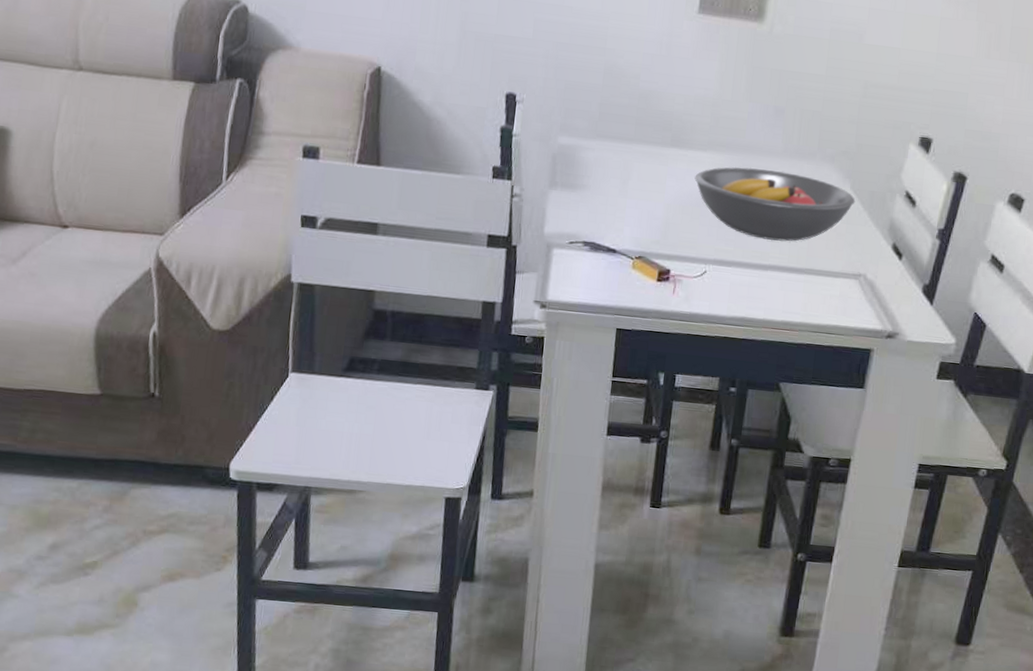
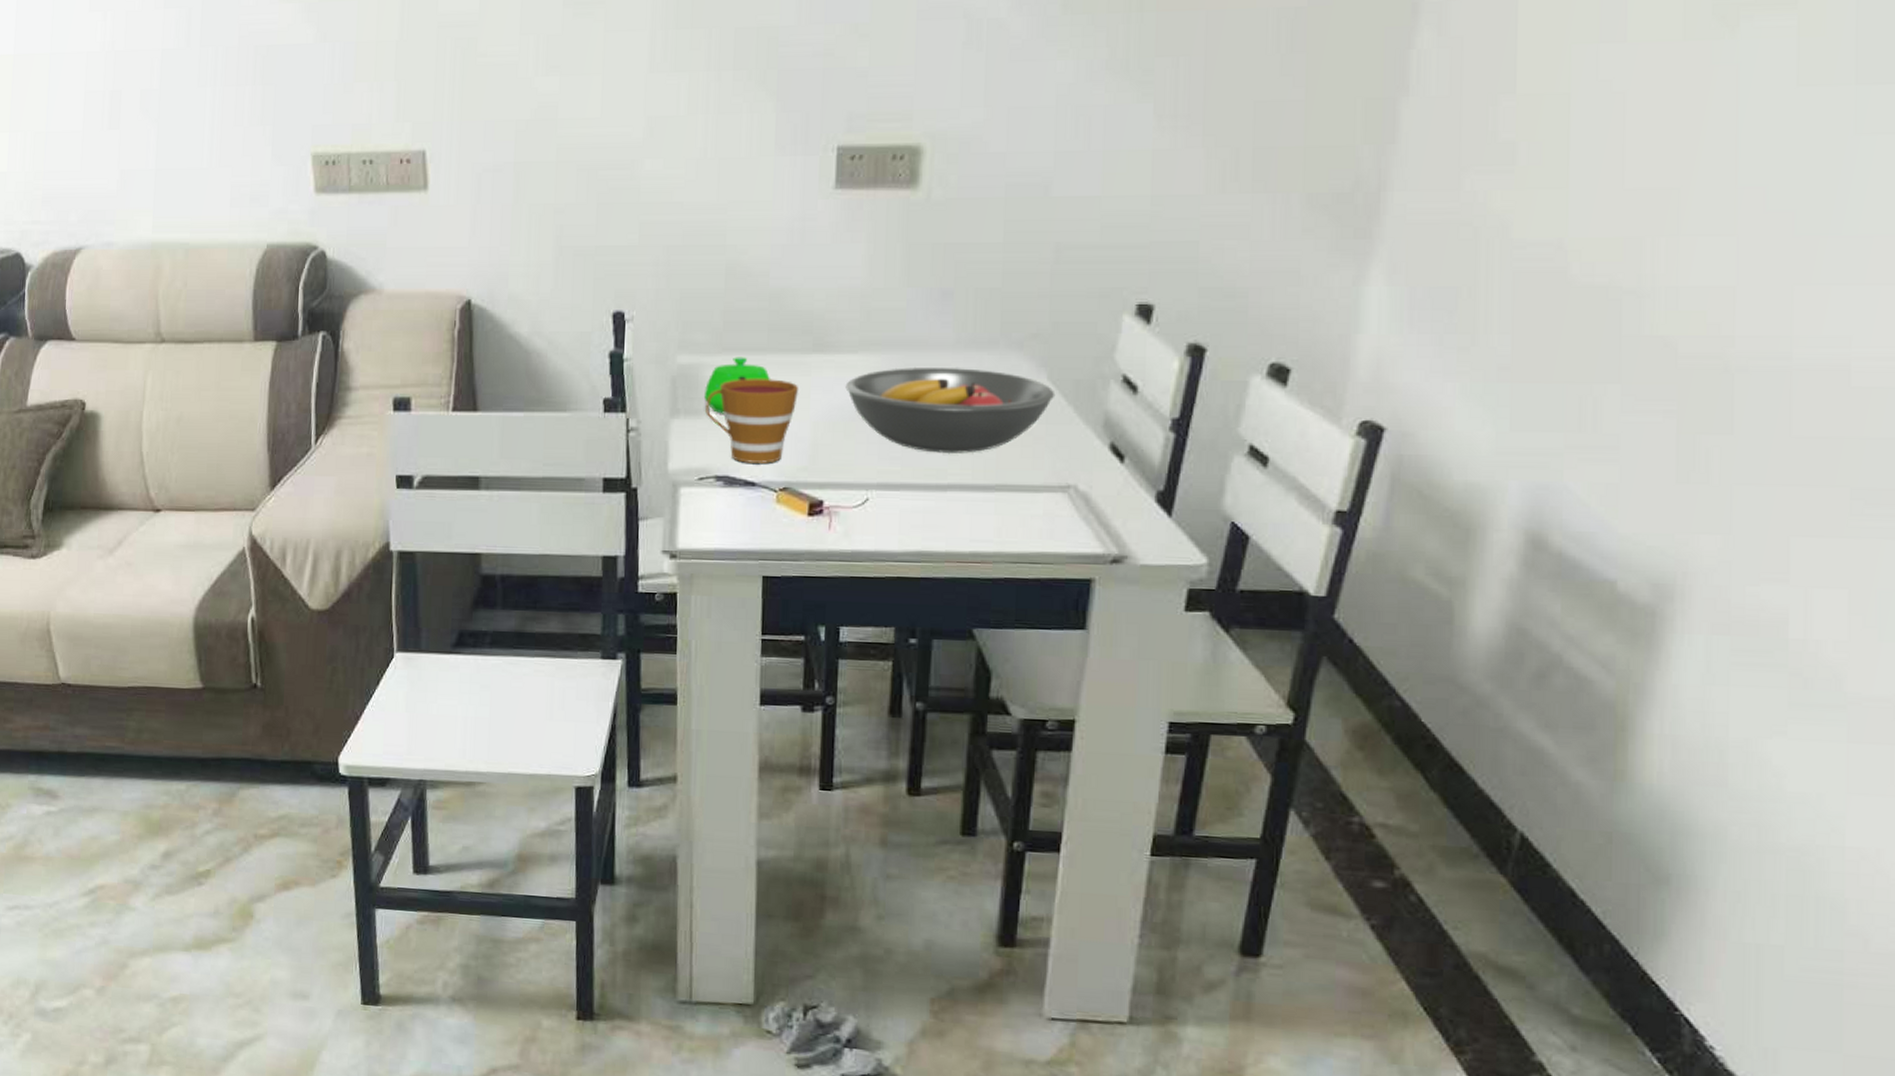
teapot: none [579,143,635,190] -> present [705,357,770,414]
cup: none [579,162,657,235] -> present [706,379,798,463]

